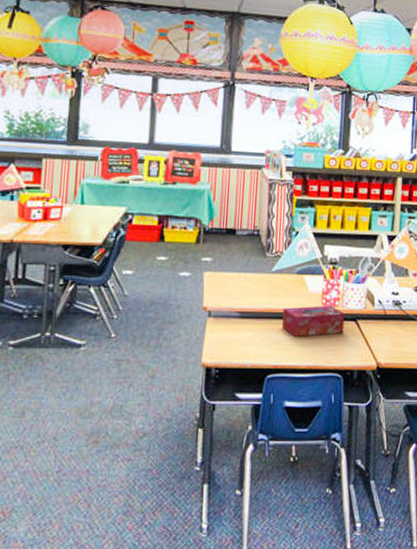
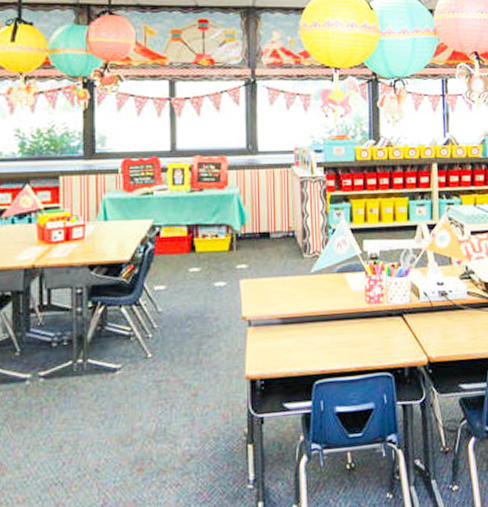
tissue box: present [282,305,345,337] -> none [326,302,391,339]

